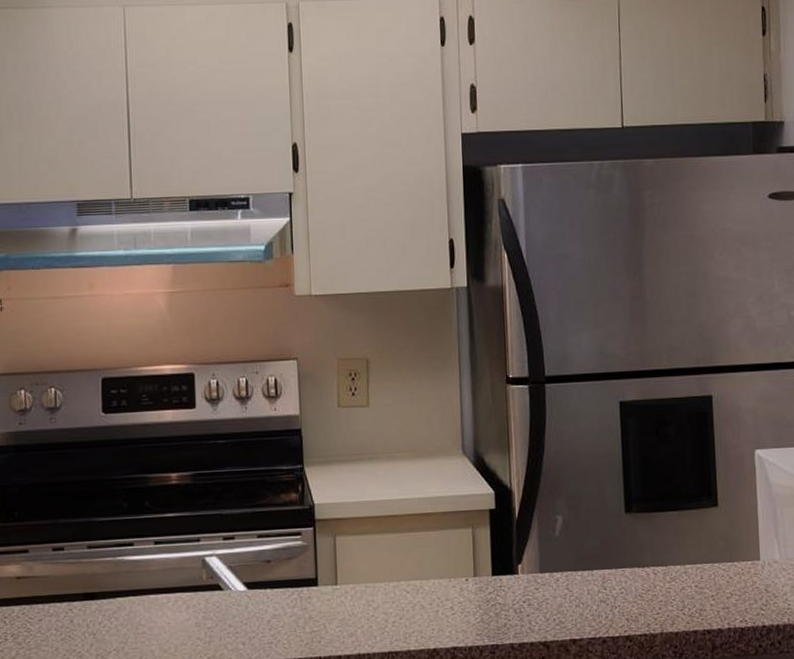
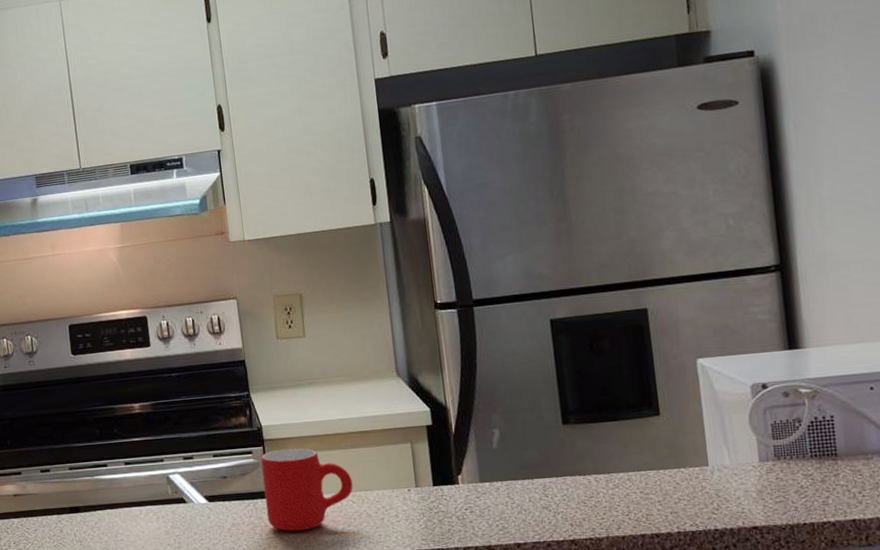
mug: none [310,530,408,625] -> present [261,448,353,532]

